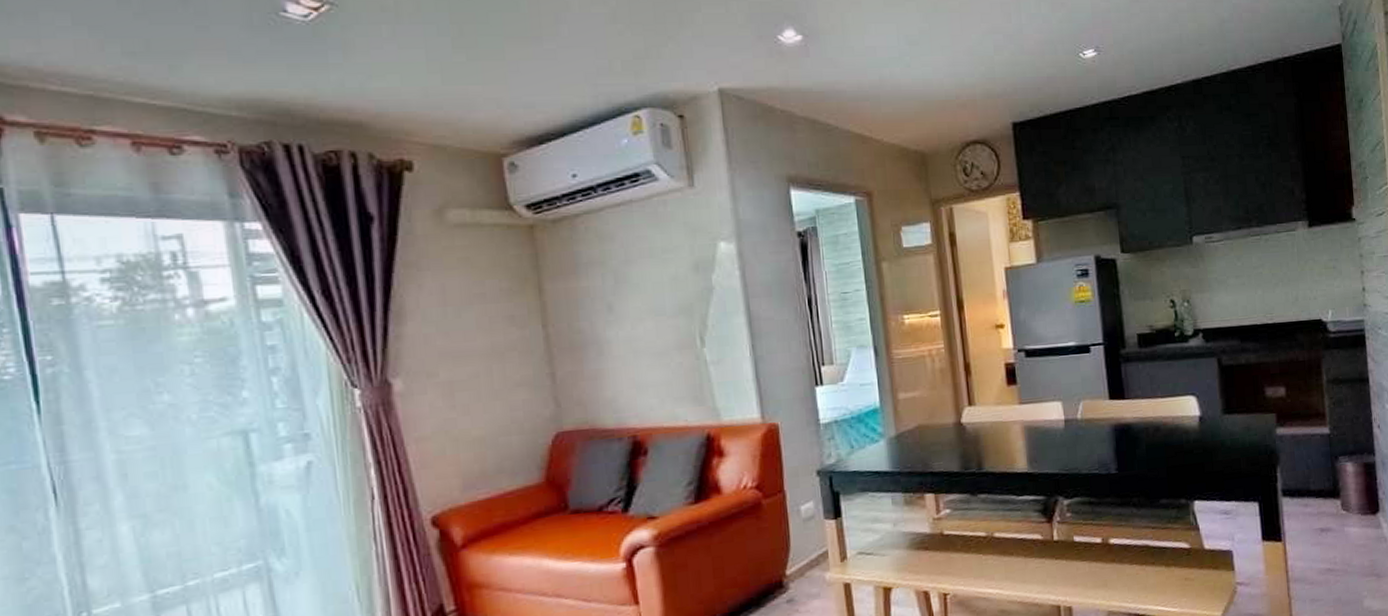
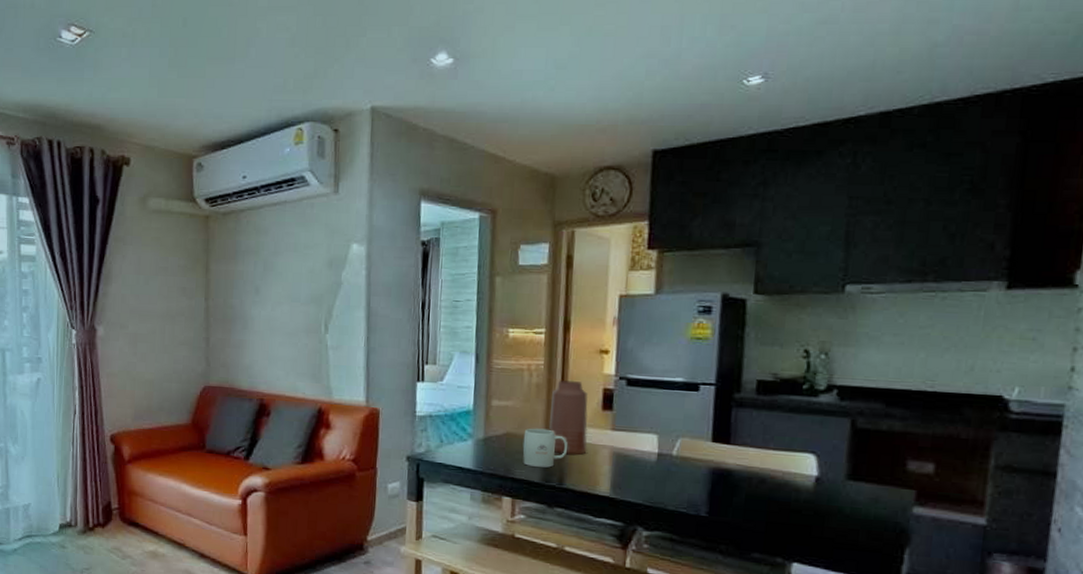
mug: none [935,414,982,457] -> present [522,428,569,468]
vase: none [957,360,1000,438] -> present [549,380,588,456]

